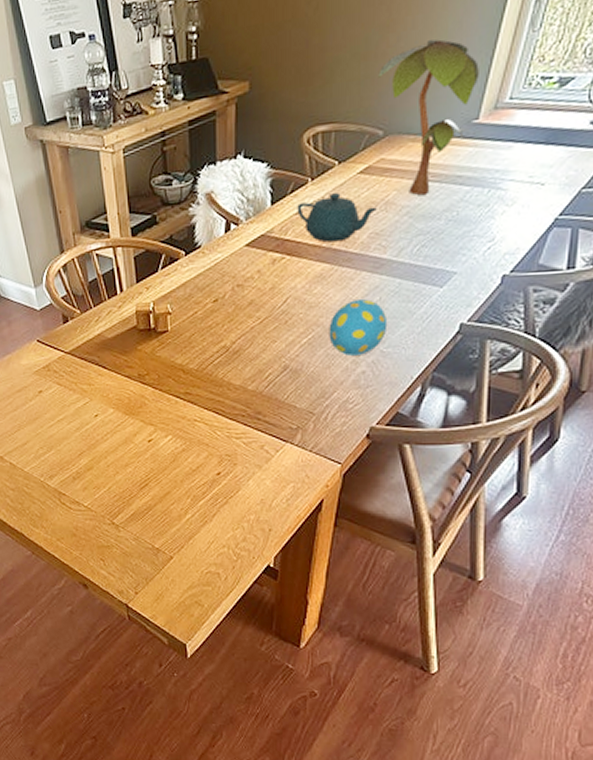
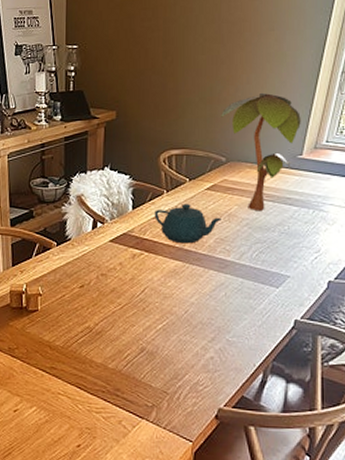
decorative egg: present [329,299,388,356] -> none [181,294,232,342]

